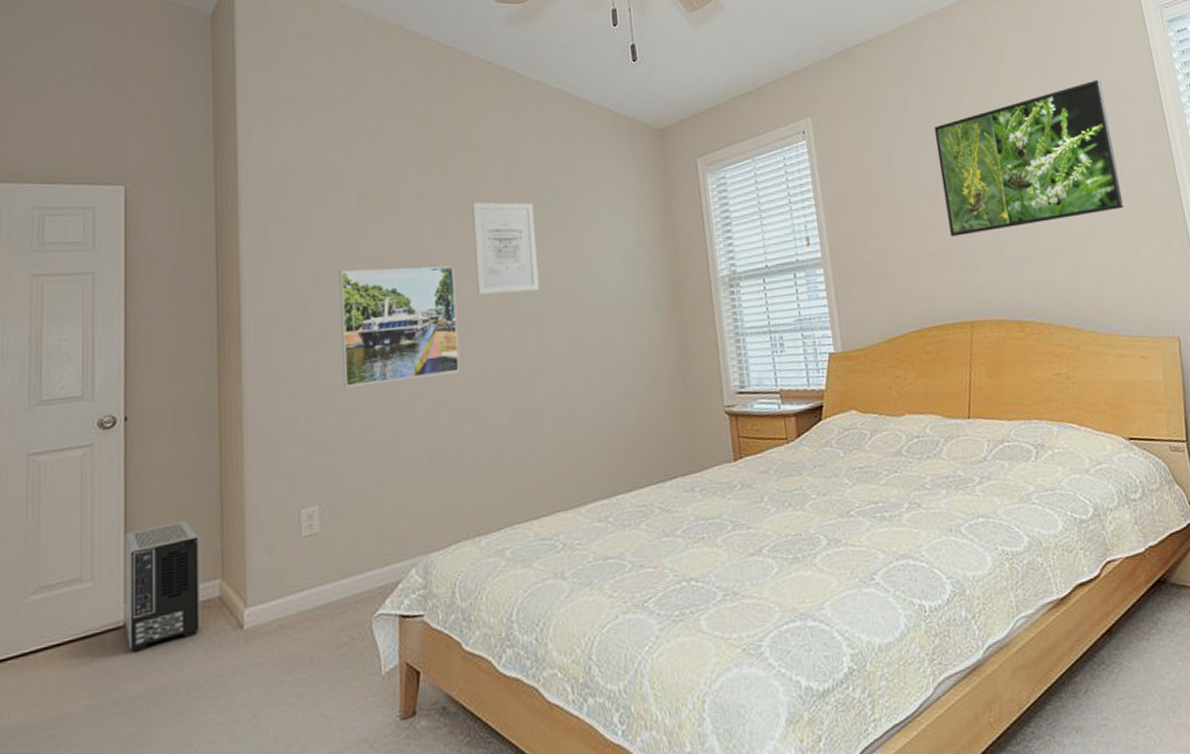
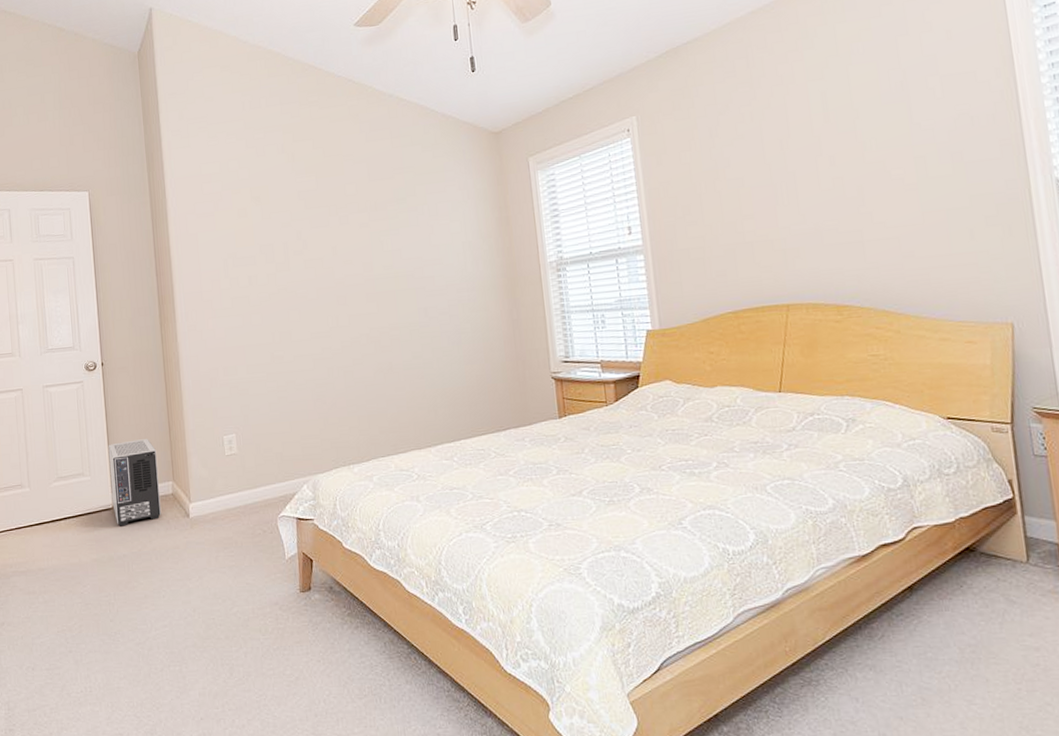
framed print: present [339,265,460,388] -> none [241,252,335,347]
wall art: present [472,202,540,295] -> none [340,199,395,276]
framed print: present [934,79,1123,237] -> none [759,63,961,225]

